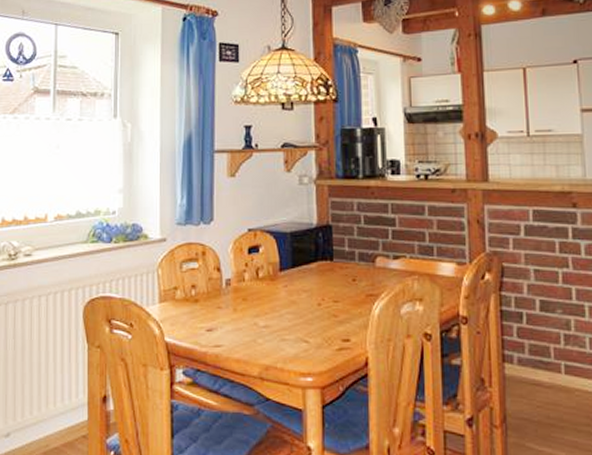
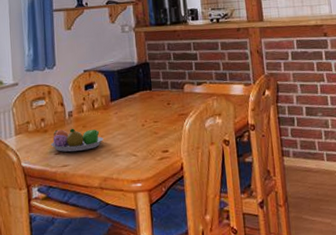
fruit bowl: none [202,300,268,329] -> present [51,128,104,152]

